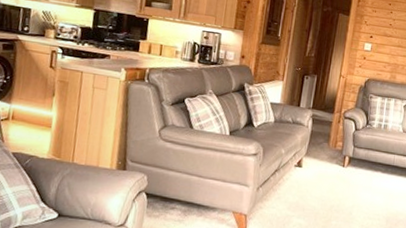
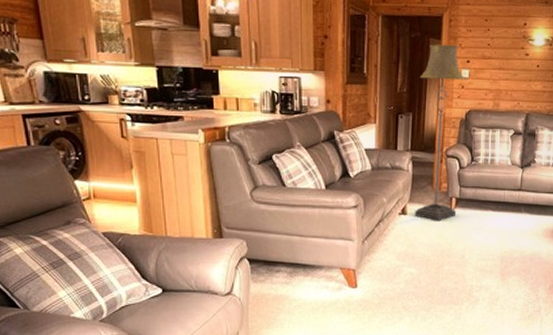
floor lamp: none [309,19,367,177] -> present [415,44,465,221]

